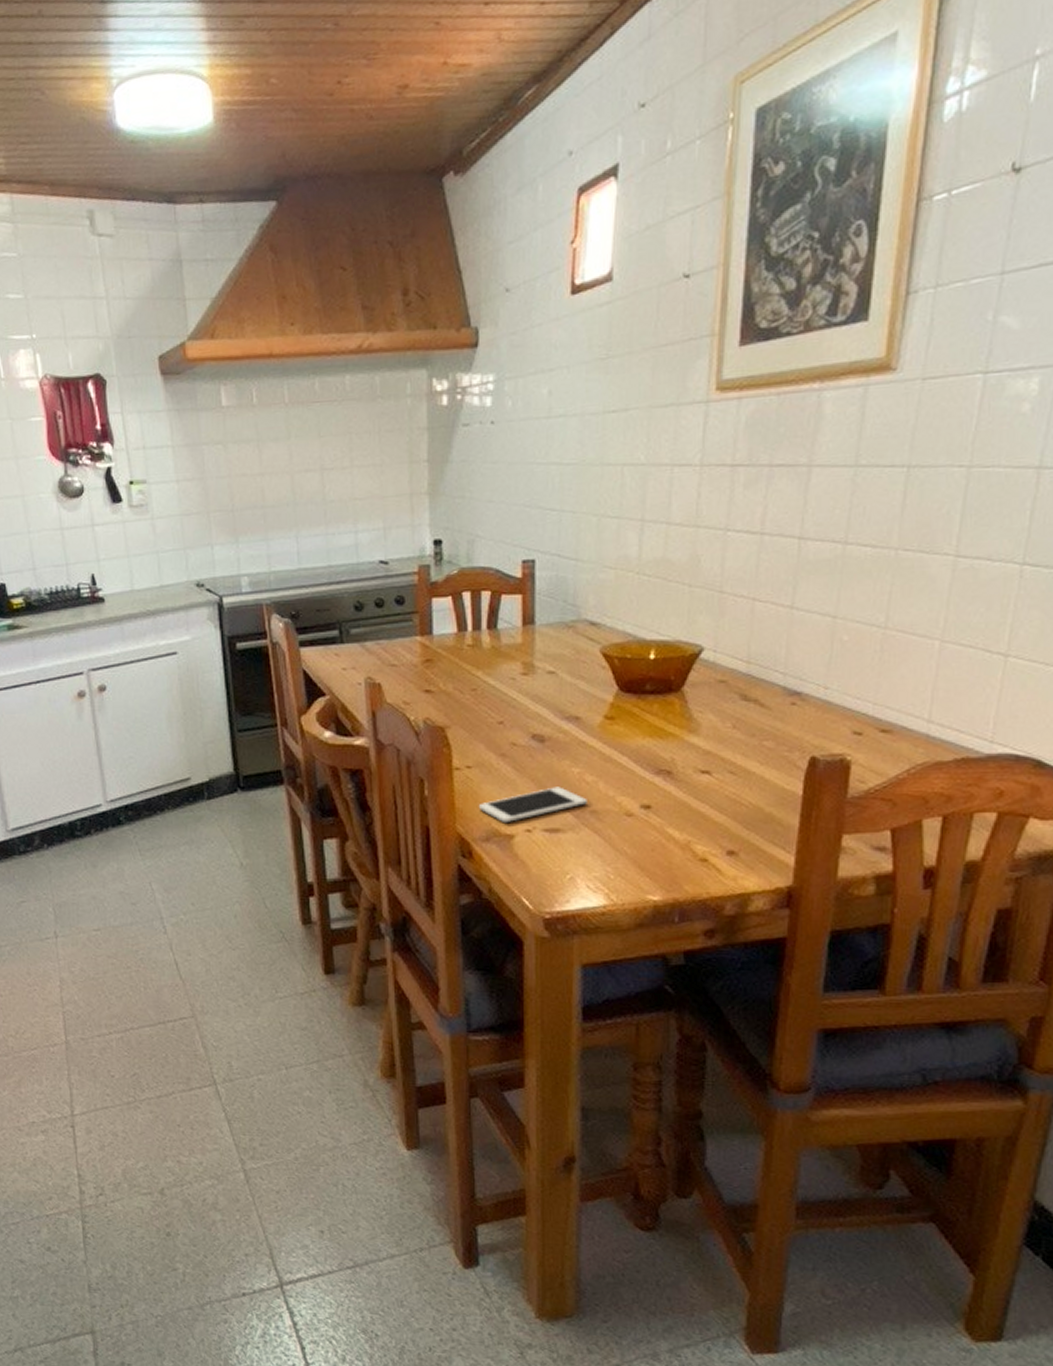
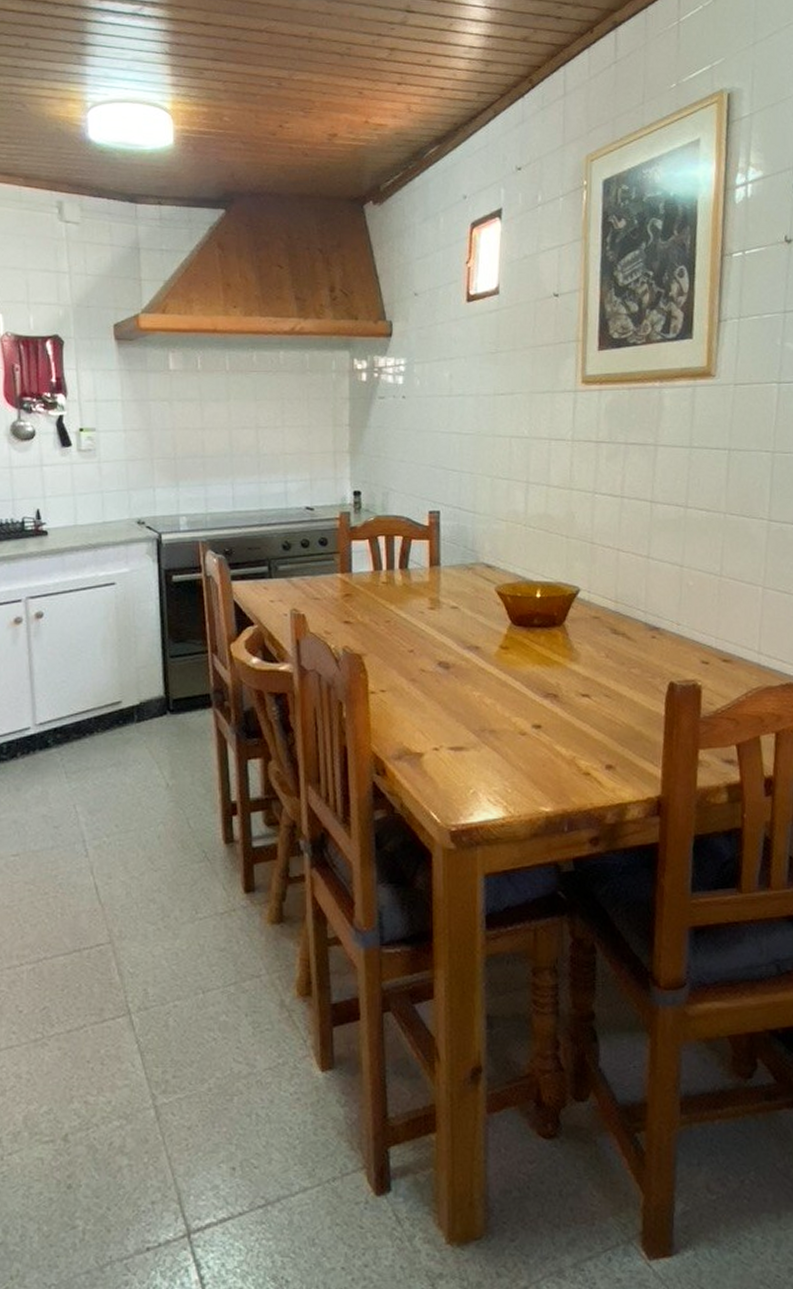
cell phone: present [478,787,587,824] -> none [391,709,487,743]

